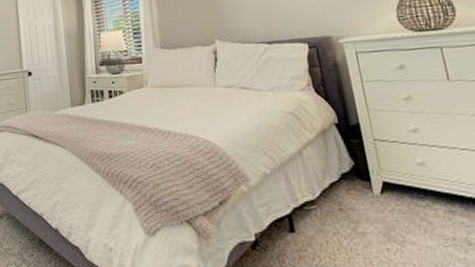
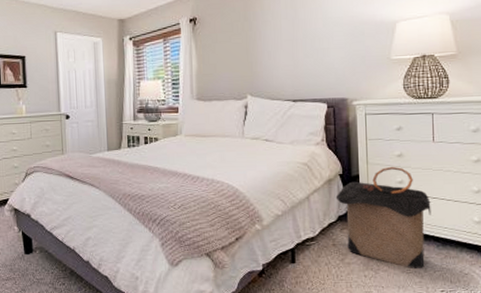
laundry hamper: none [334,111,467,240] -> present [335,166,431,268]

